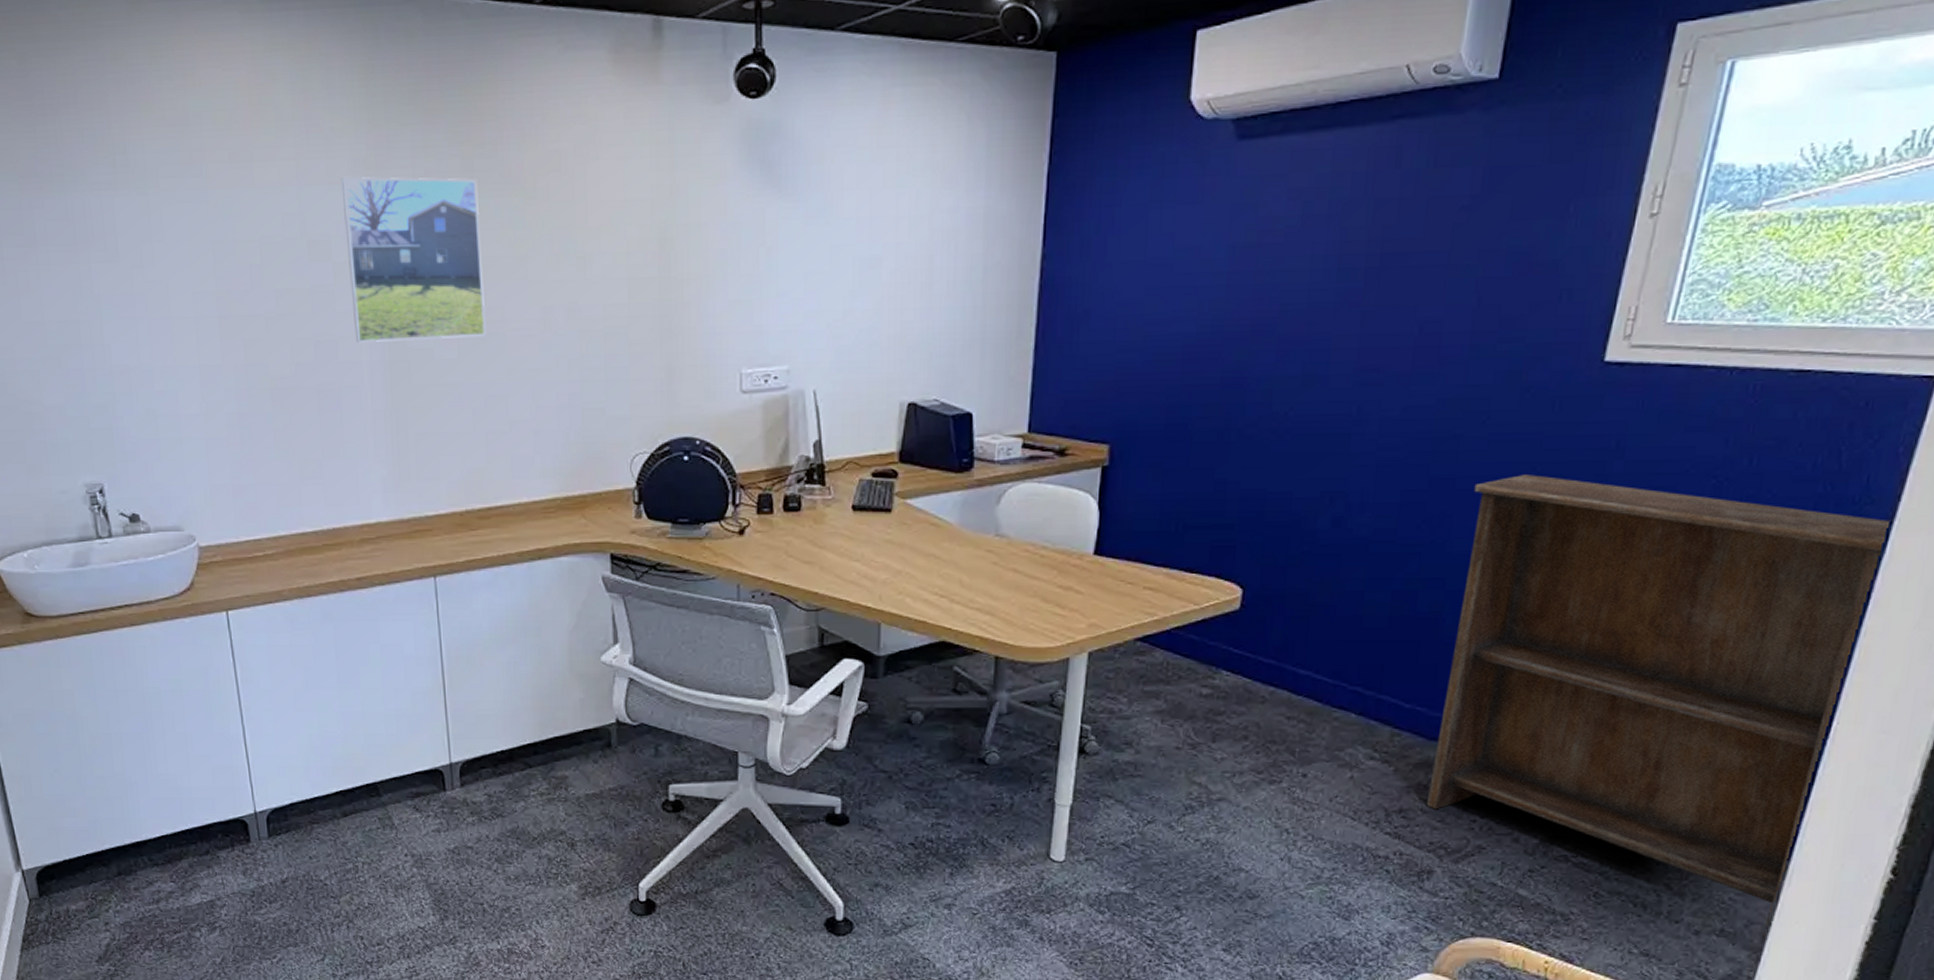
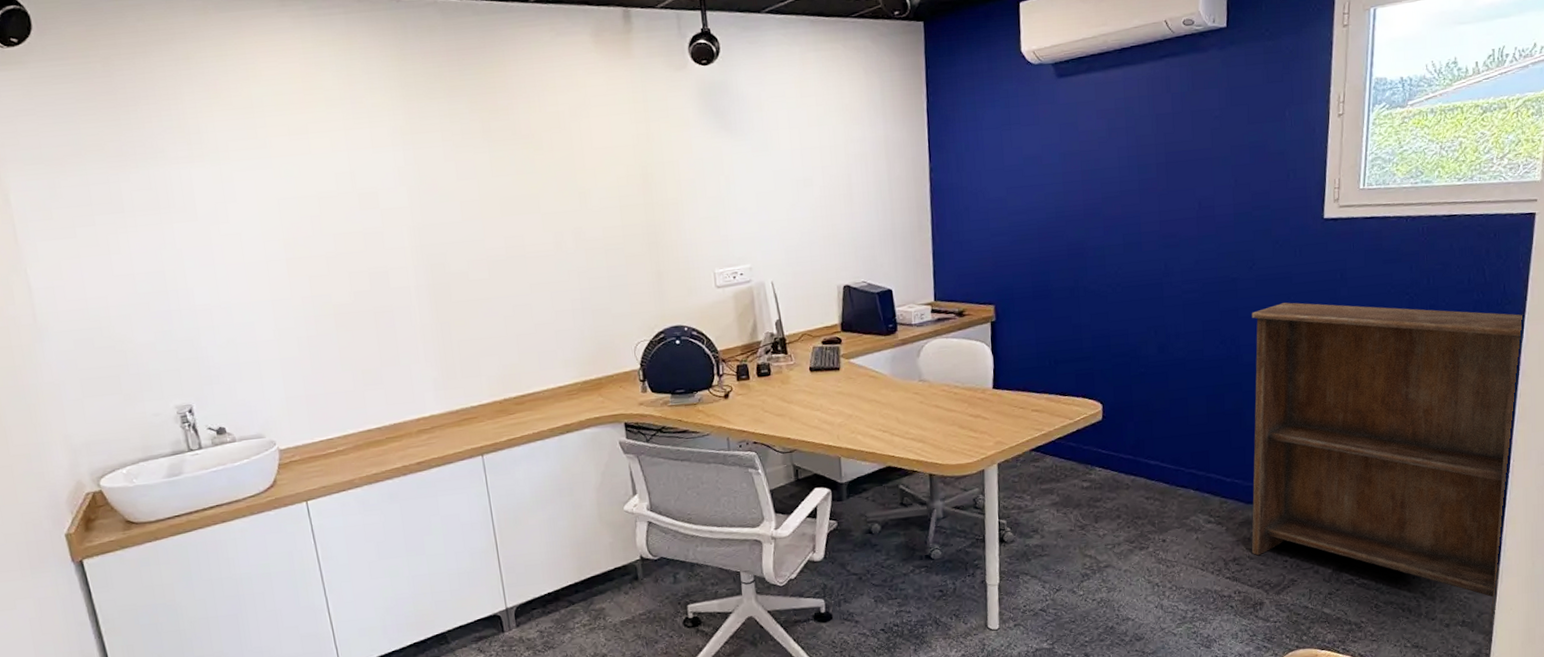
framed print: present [342,176,486,342] -> none [384,137,510,271]

